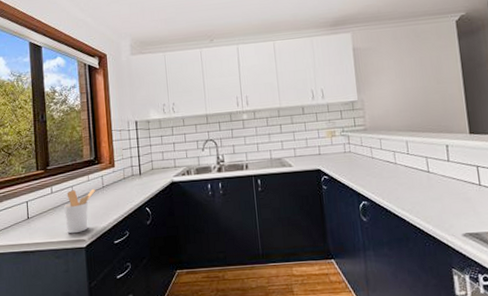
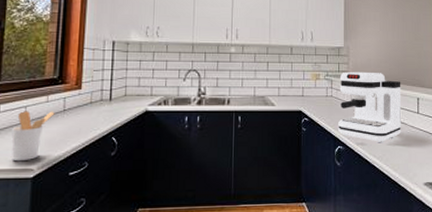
coffee maker: none [357,123,431,196] -> present [338,71,401,143]

